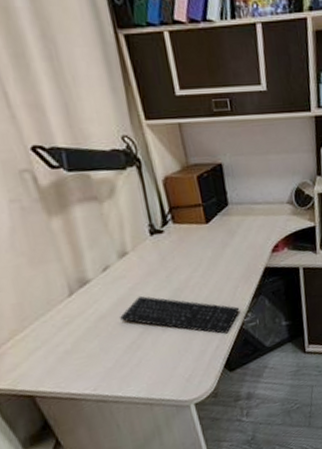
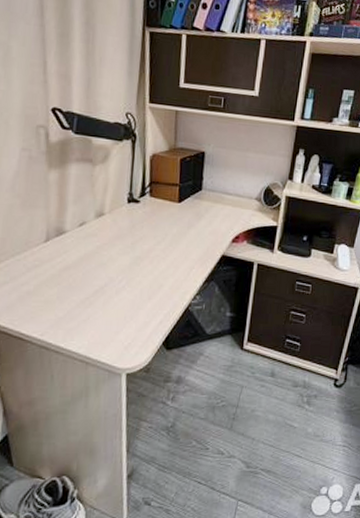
keyboard: present [120,295,240,334] -> none [82,255,190,311]

